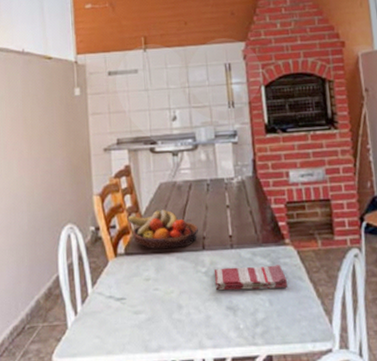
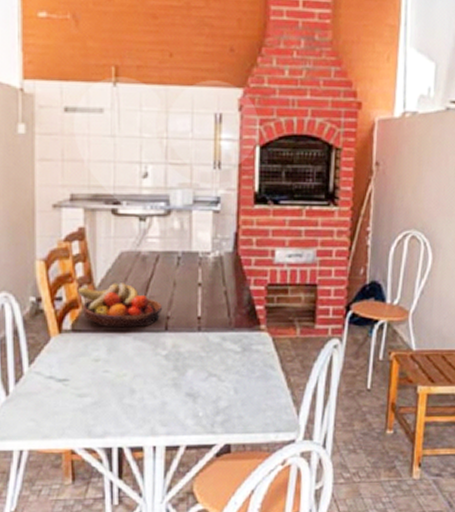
dish towel: present [213,265,288,291] -> none [175,351,258,376]

